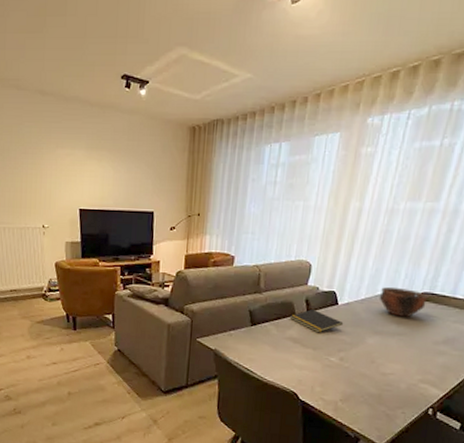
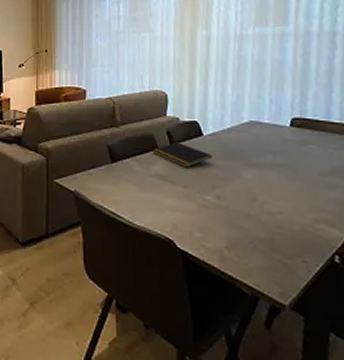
bowl: present [379,286,429,317] -> none [246,113,301,146]

